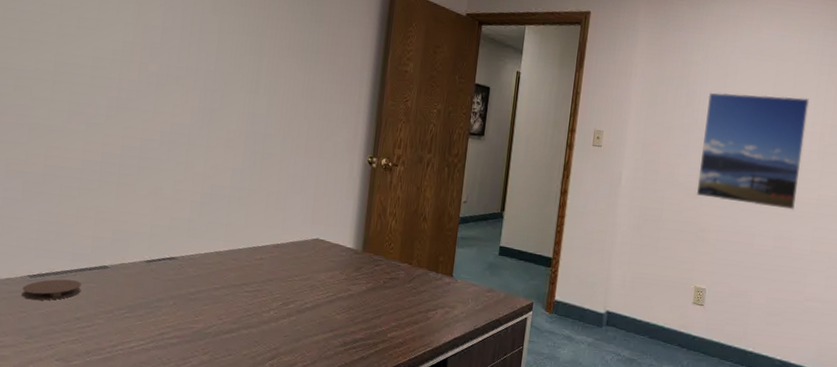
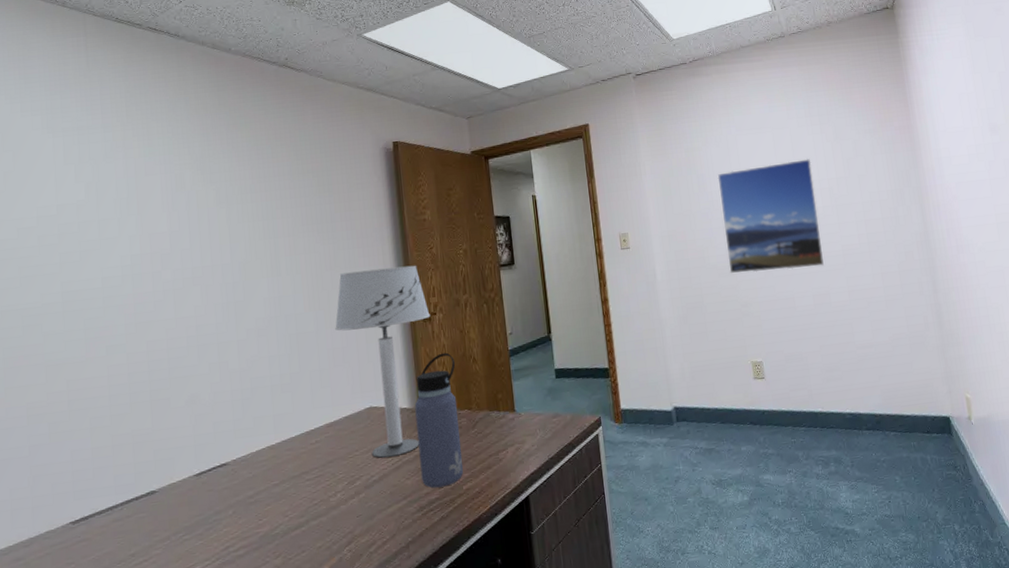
coaster: present [21,279,82,301] -> none [65,514,131,549]
table lamp: none [299,105,392,291] -> present [335,265,430,458]
water bottle: none [351,204,406,330] -> present [415,352,464,488]

